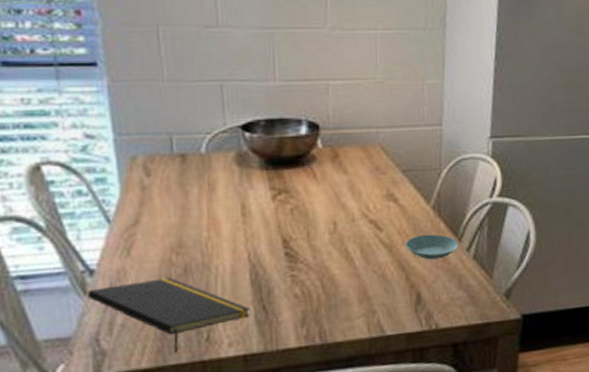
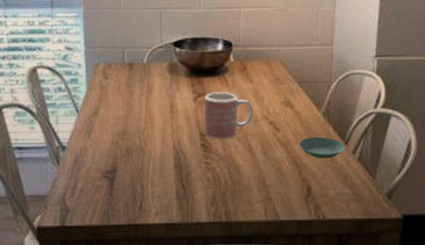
notepad: present [87,277,251,354] -> none [60,157,173,216]
mug: none [286,185,350,246] -> present [204,91,254,140]

